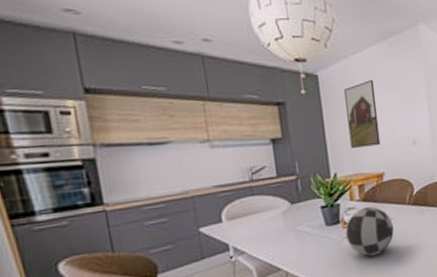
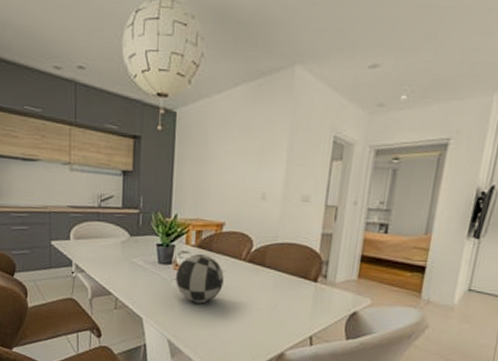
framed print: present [343,80,381,148] -> none [196,123,233,194]

